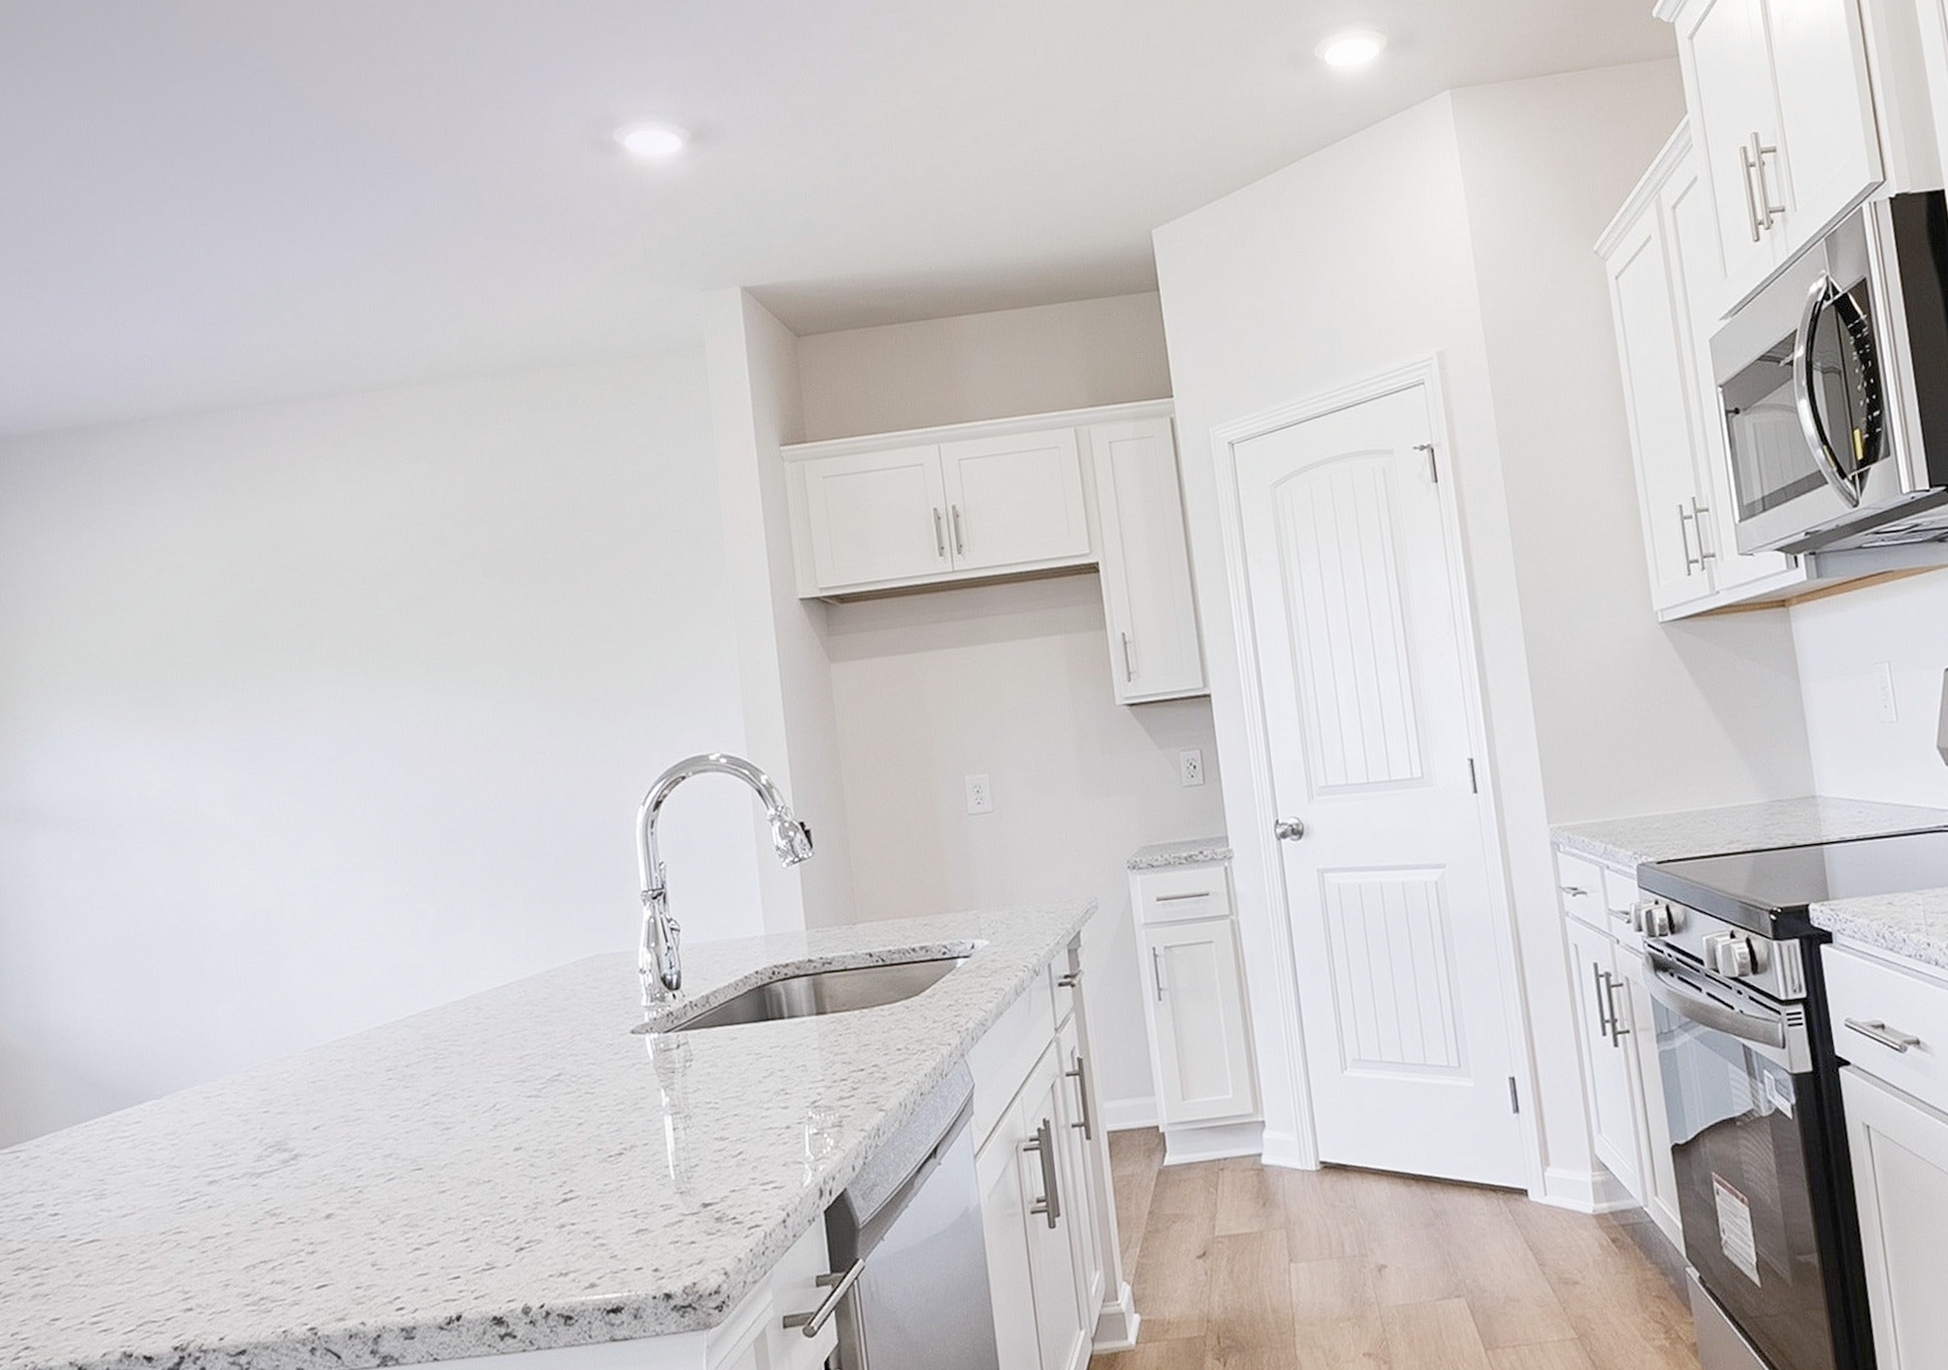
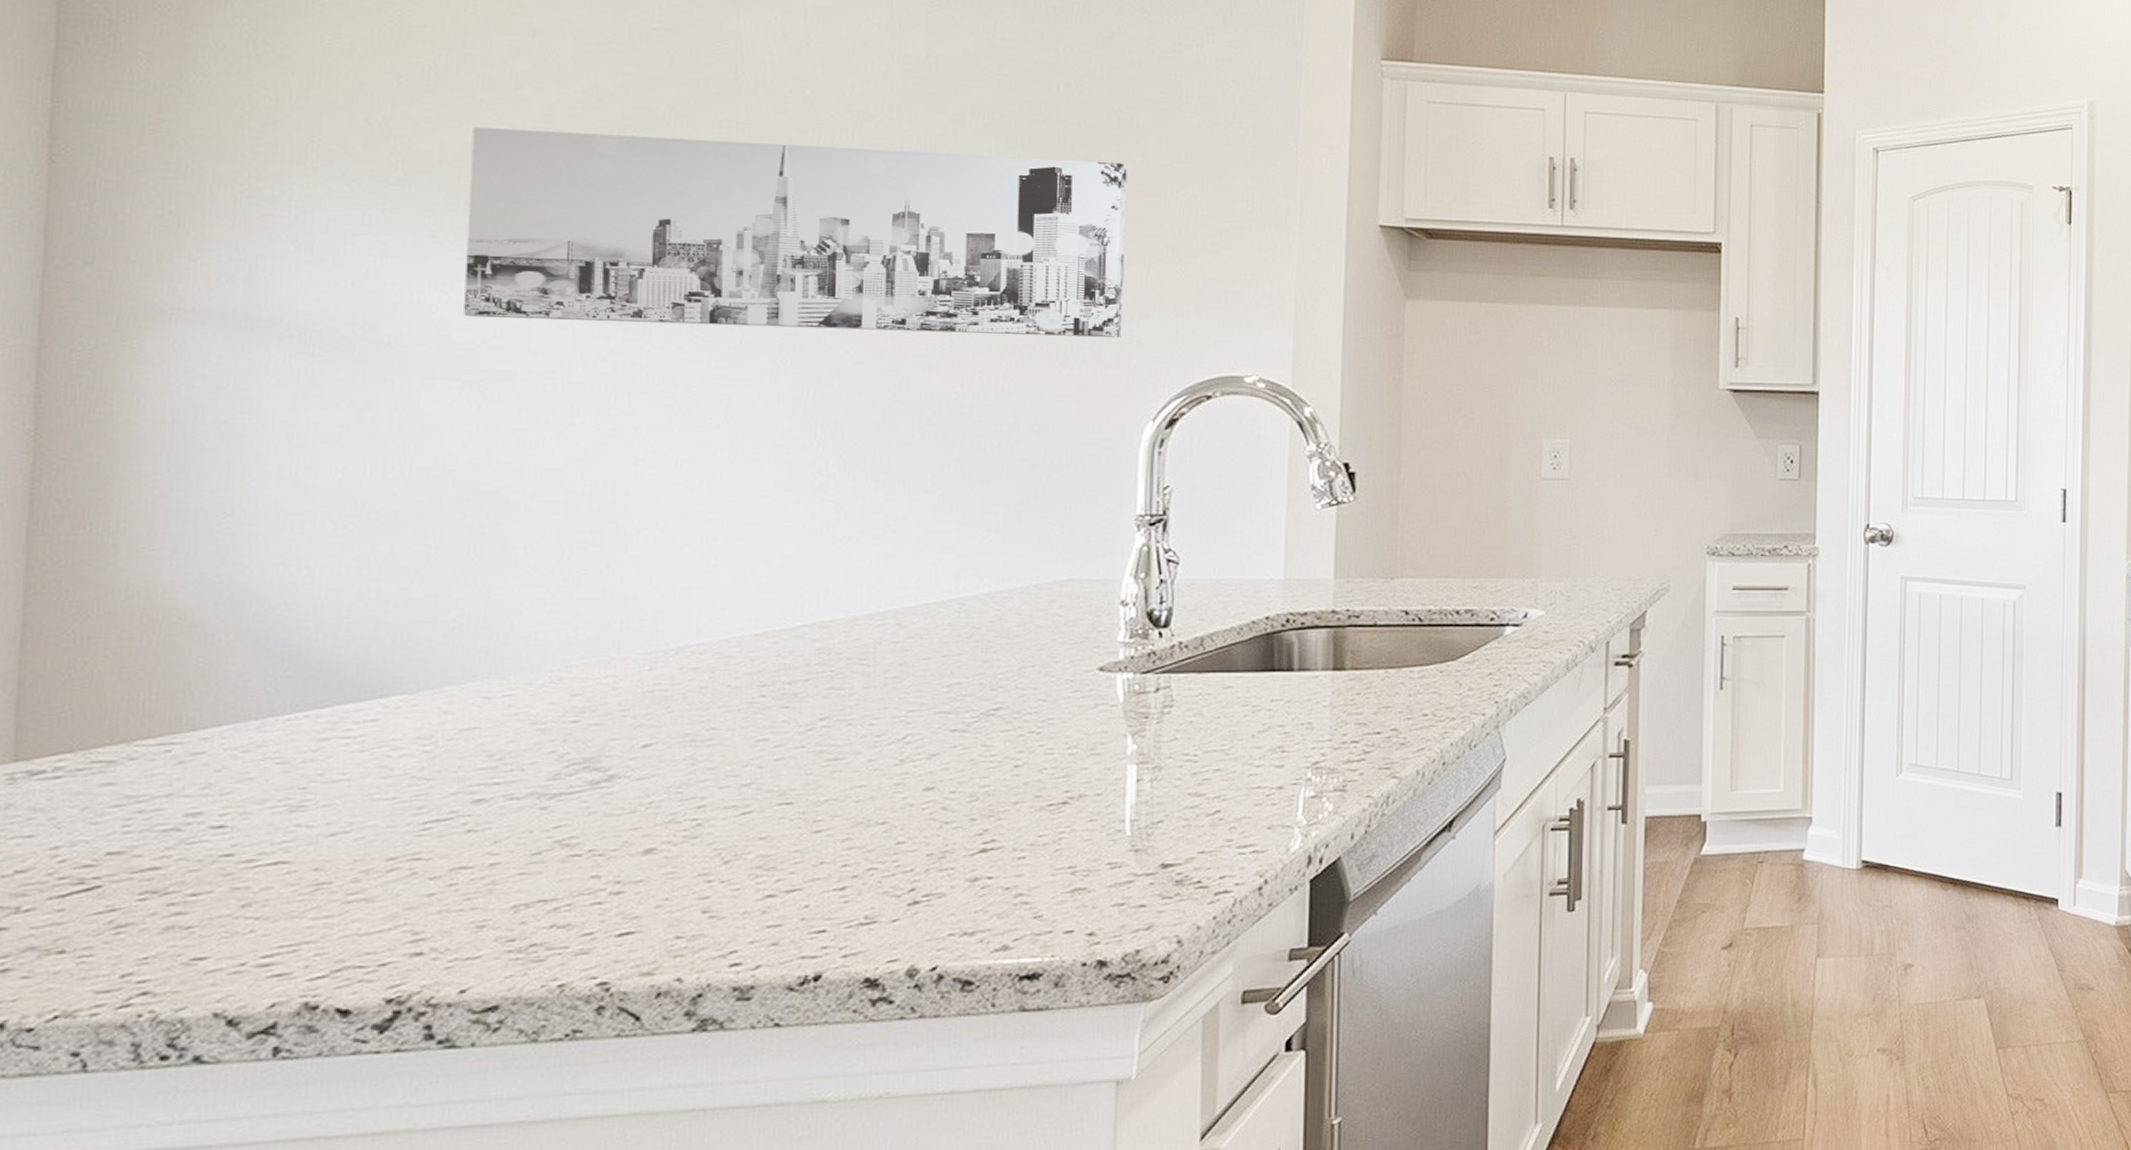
wall art: none [140,580,609,790] -> present [464,127,1127,339]

